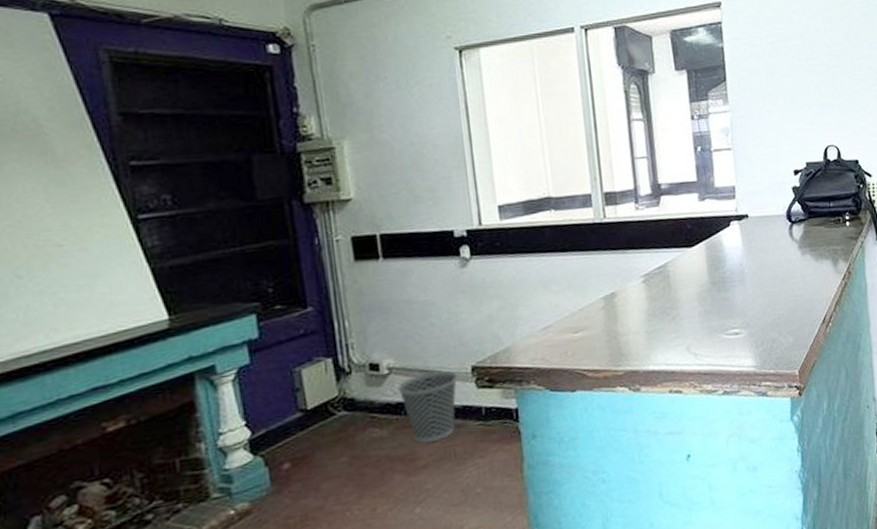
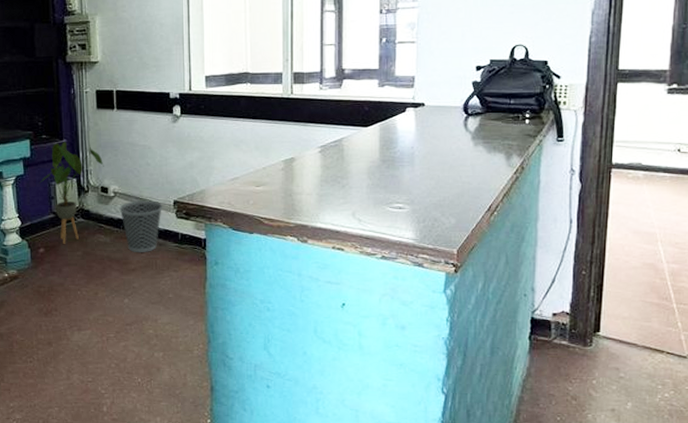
house plant: none [276,309,371,451] -> present [39,142,104,244]

